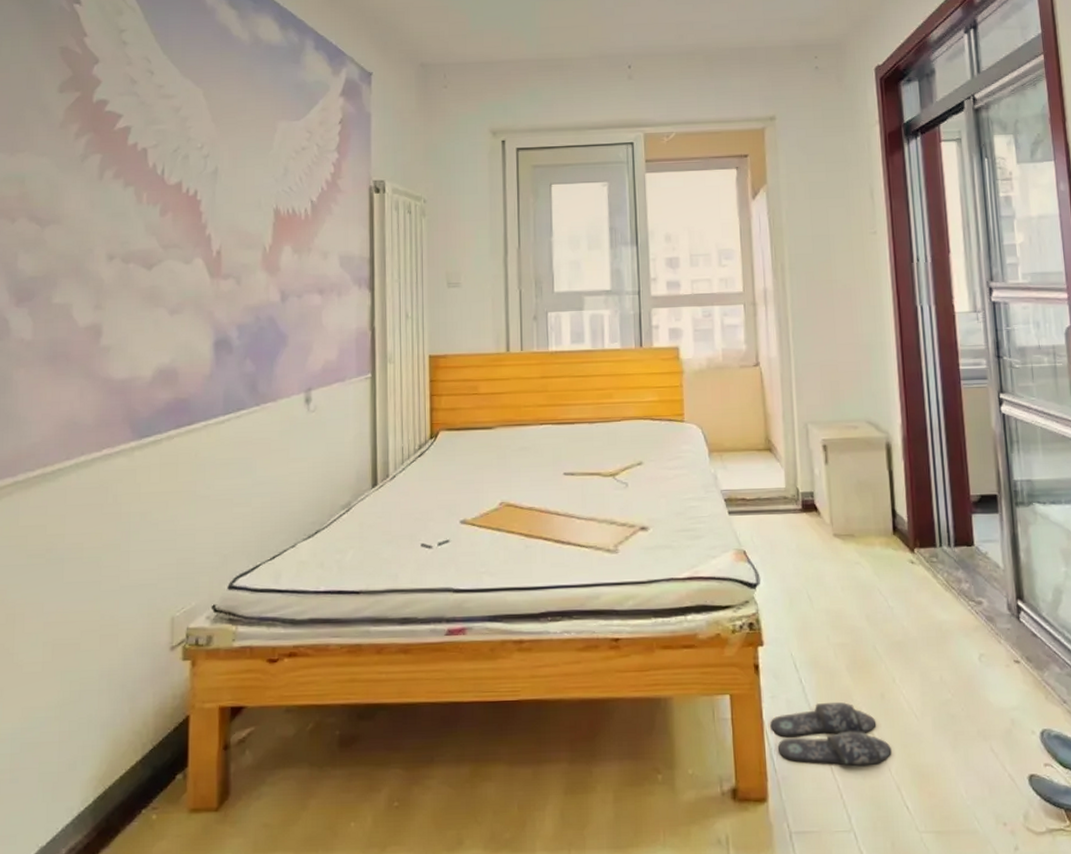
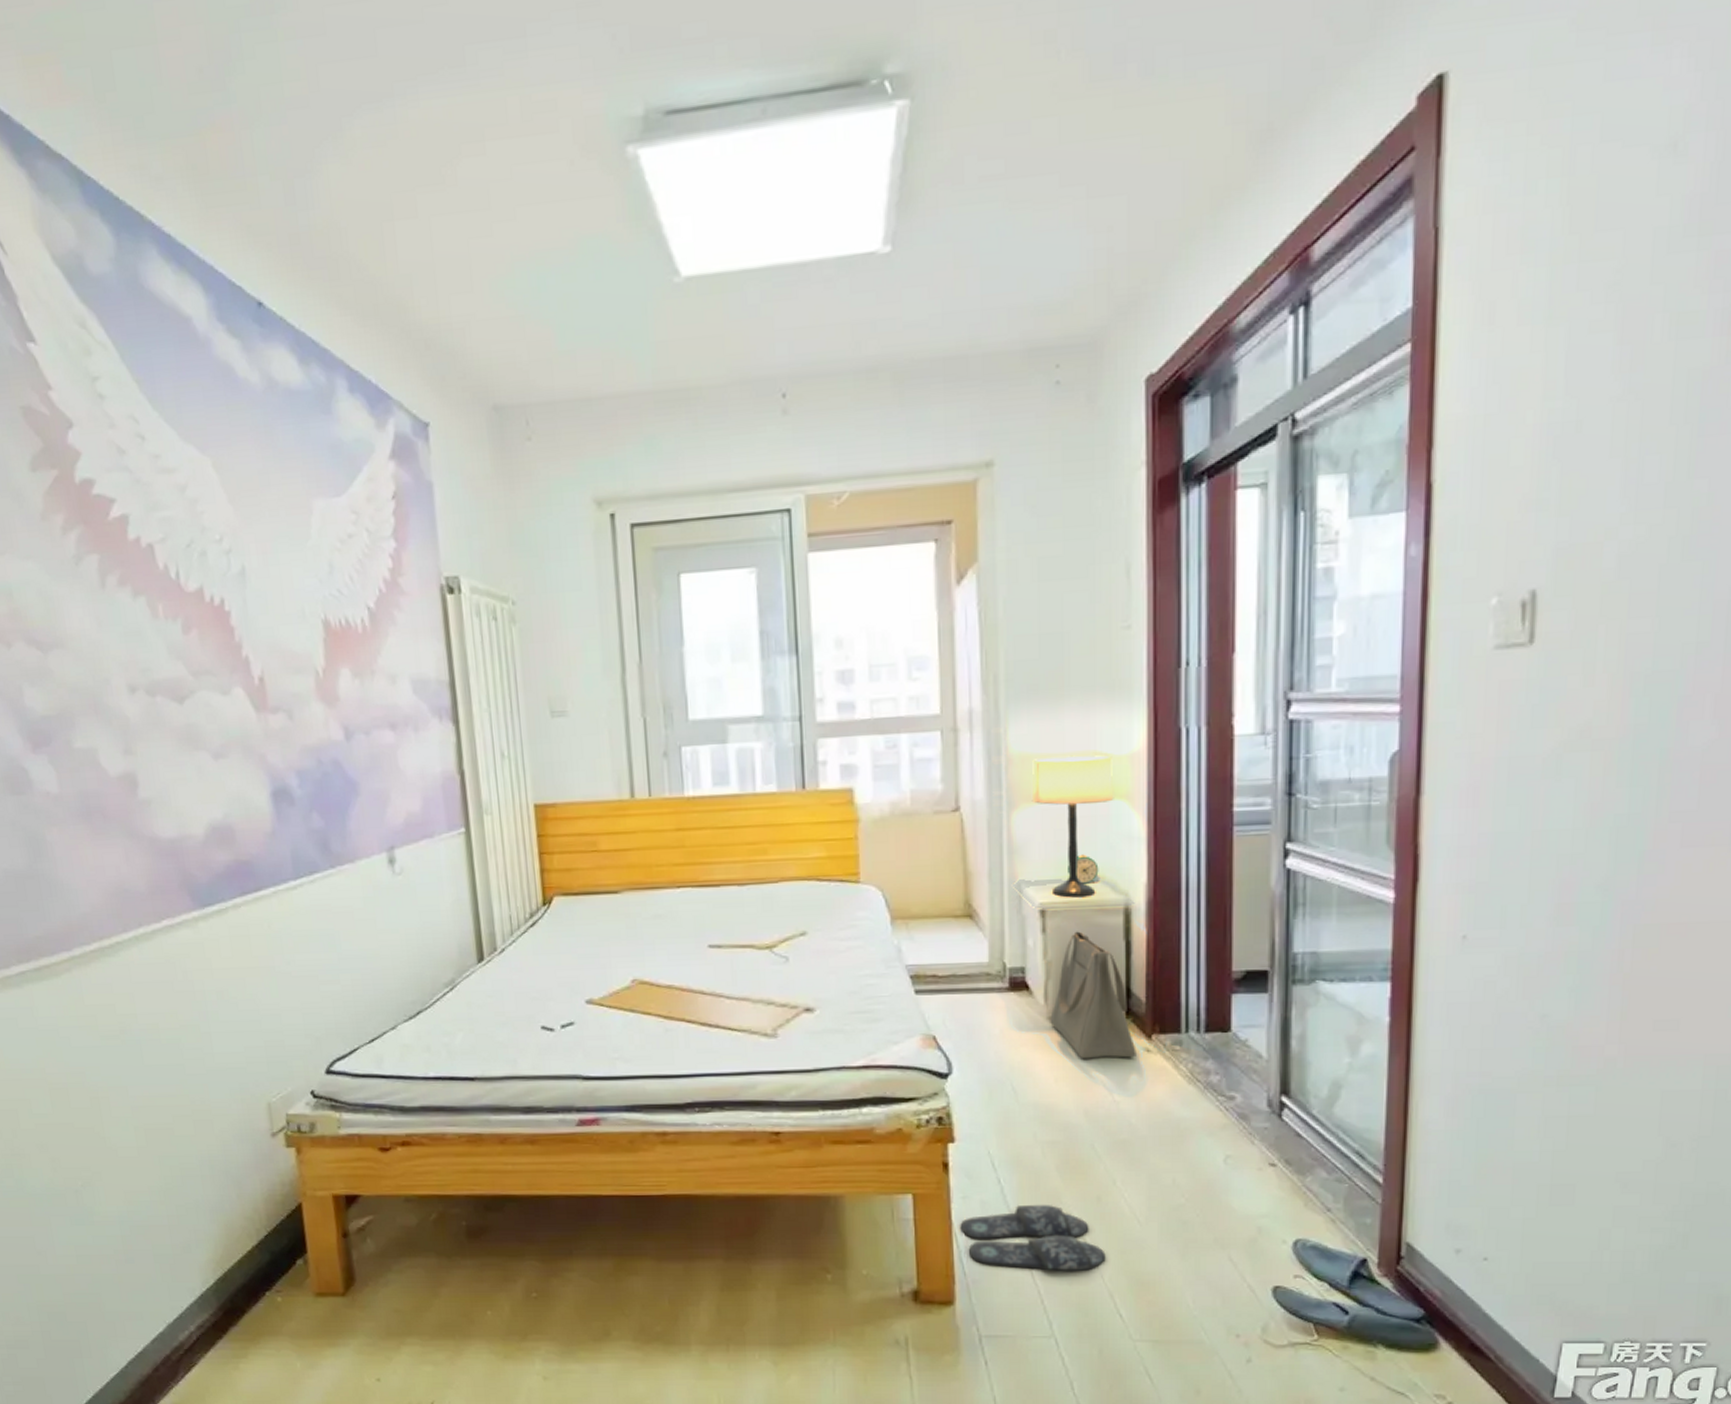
table lamp: none [812,325,873,434] -> present [1031,755,1114,896]
tote bag: none [835,462,904,570] -> present [1050,931,1136,1059]
alarm clock: none [842,401,865,424] -> present [1068,854,1099,884]

